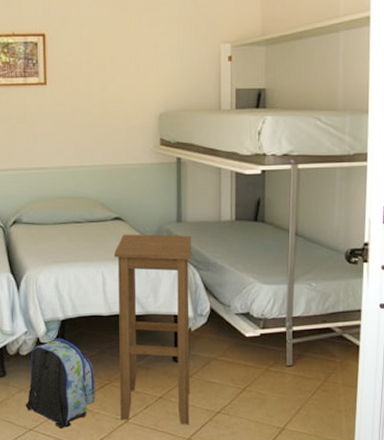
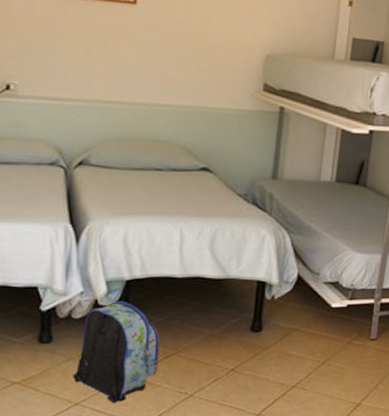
stool: present [113,234,191,425] -> none [184,187,286,400]

